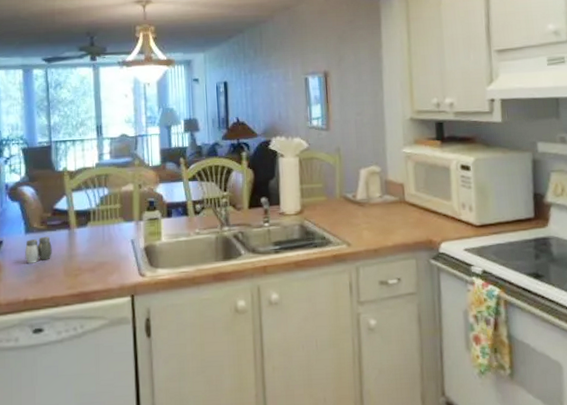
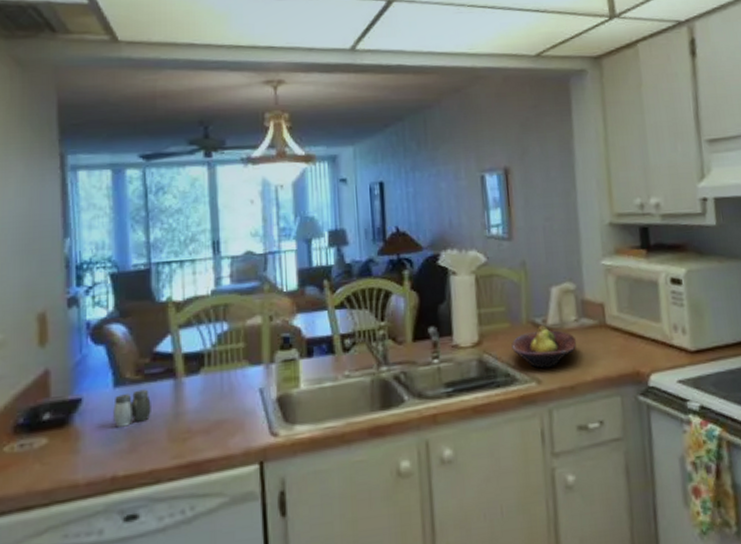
fruit bowl: none [327,200,381,234] -> present [511,325,577,369]

